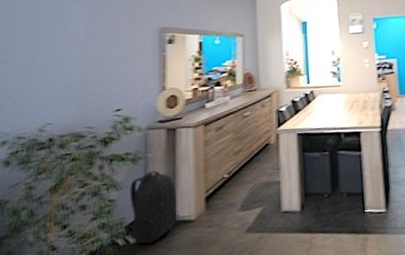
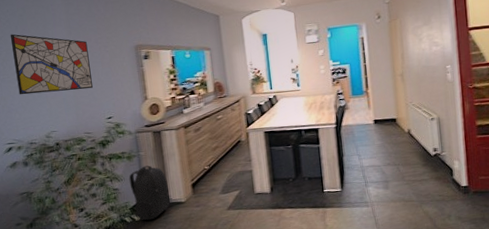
wall art: none [17,9,106,79] -> present [10,34,94,95]

